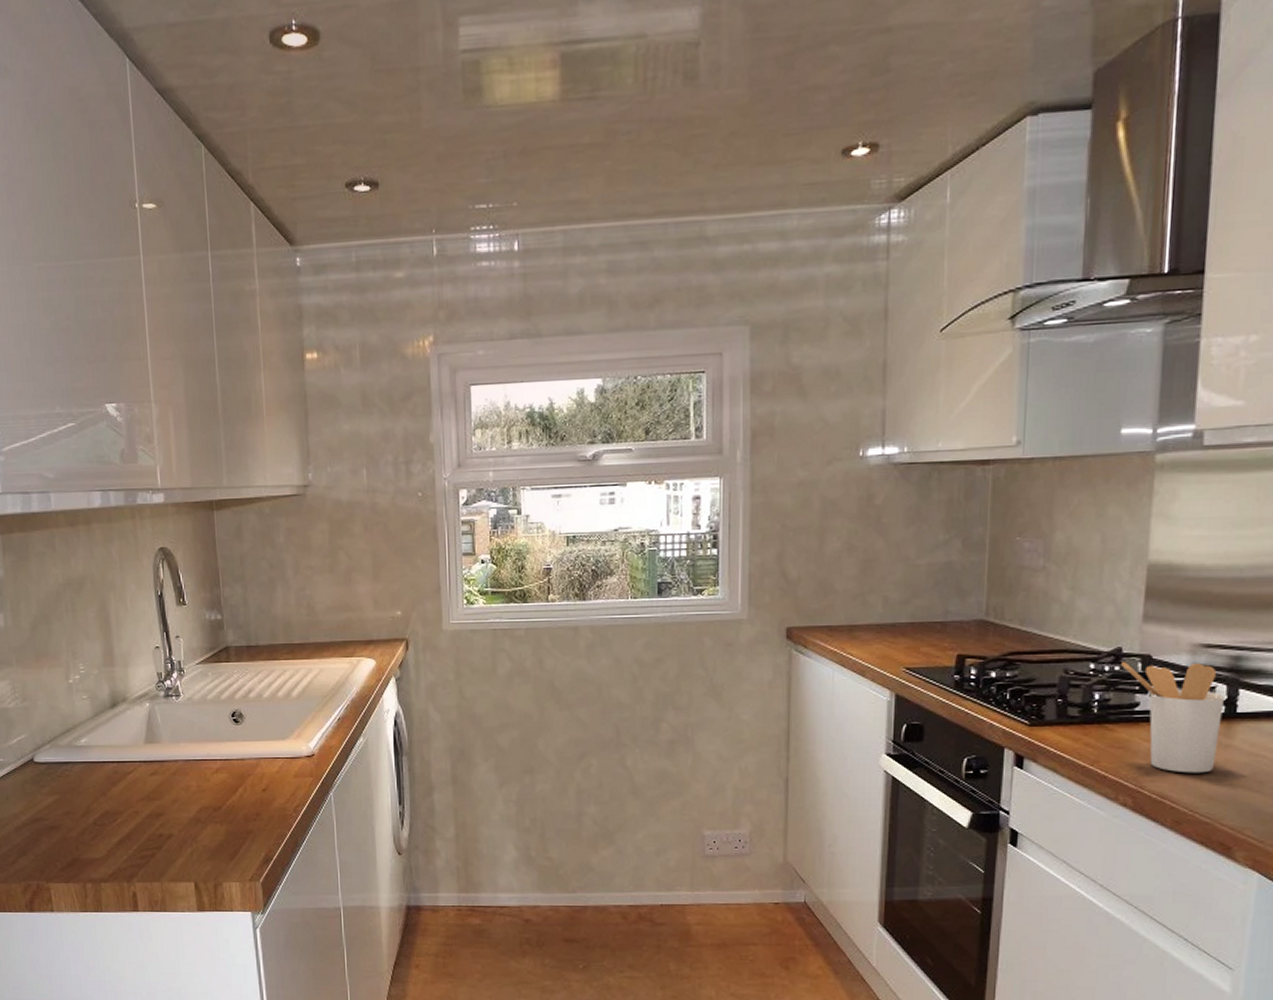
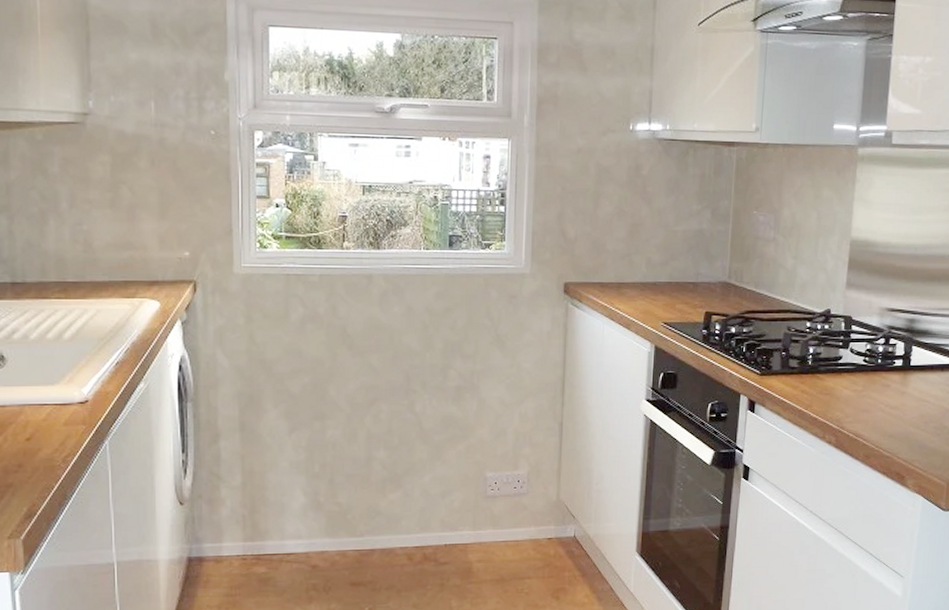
utensil holder: present [1121,662,1224,774] -> none [830,322,902,416]

